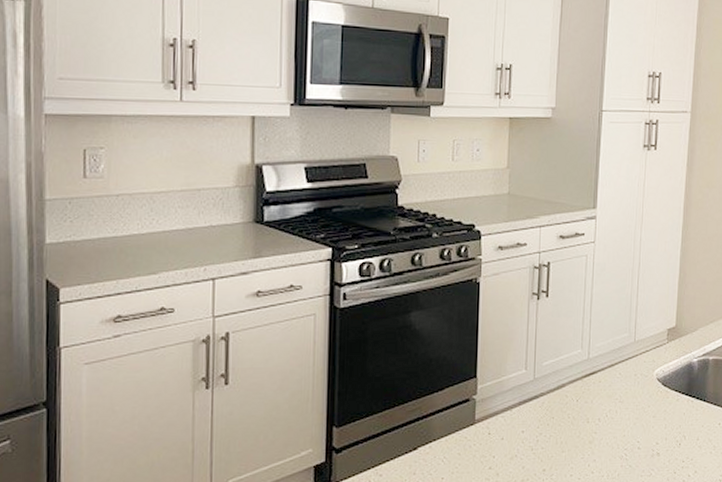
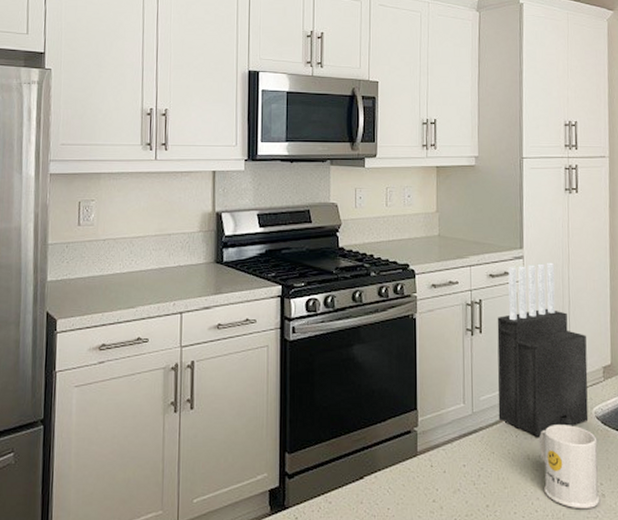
knife block: none [560,223,653,401] -> present [497,262,589,437]
mug: none [600,387,657,469] -> present [540,425,600,509]

